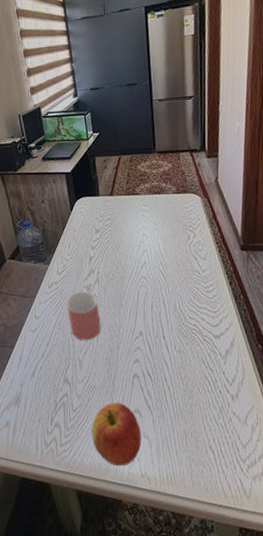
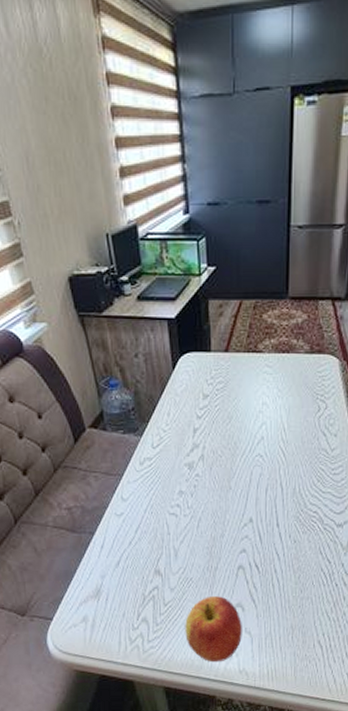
mug: present [66,291,101,340] -> none [162,469,203,527]

